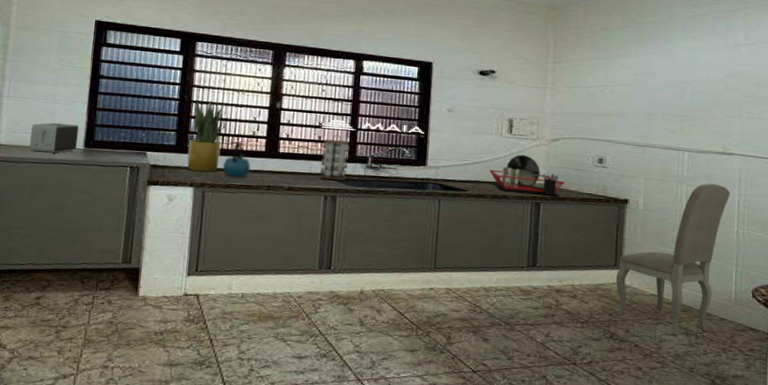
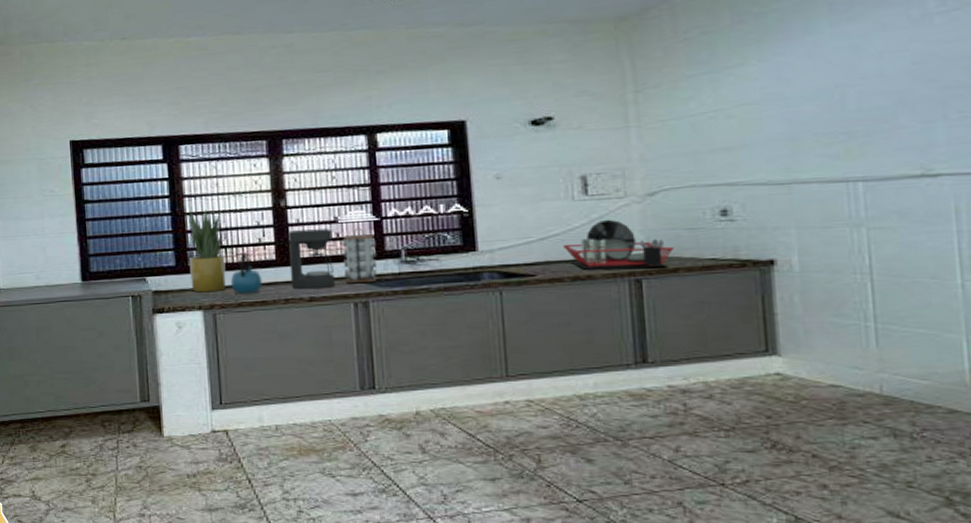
toaster: present [29,122,80,153] -> none [27,258,75,292]
coffee maker: none [274,129,316,182] -> present [287,228,336,290]
dining chair: present [615,183,731,335] -> none [769,221,944,438]

